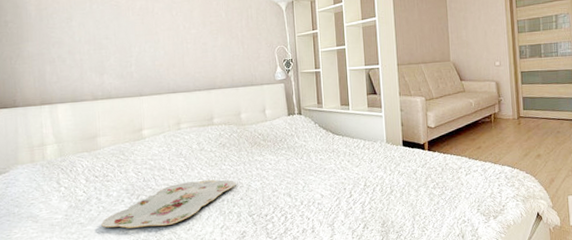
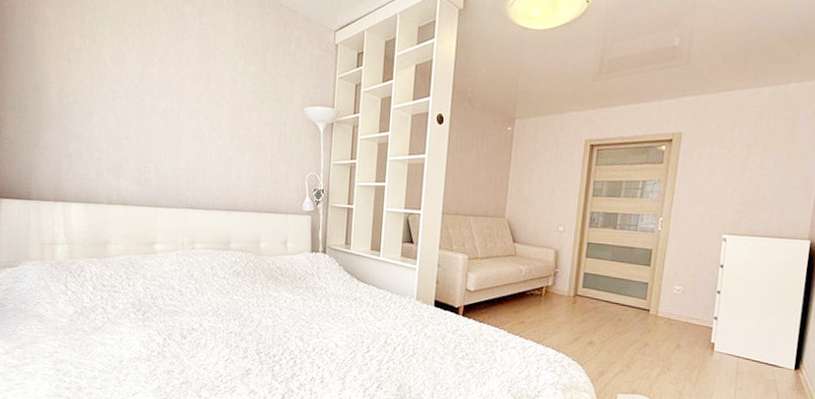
serving tray: present [101,179,236,229] -> none [105,306,246,349]

